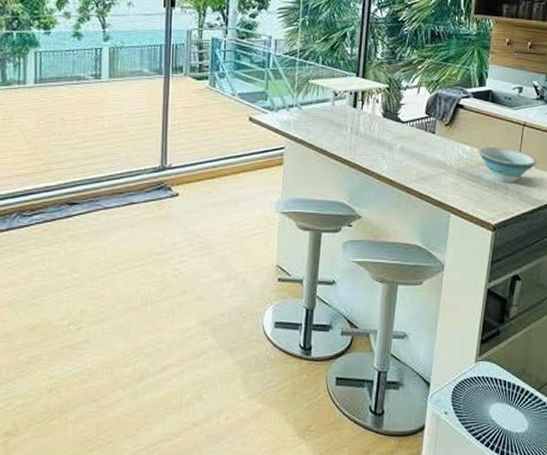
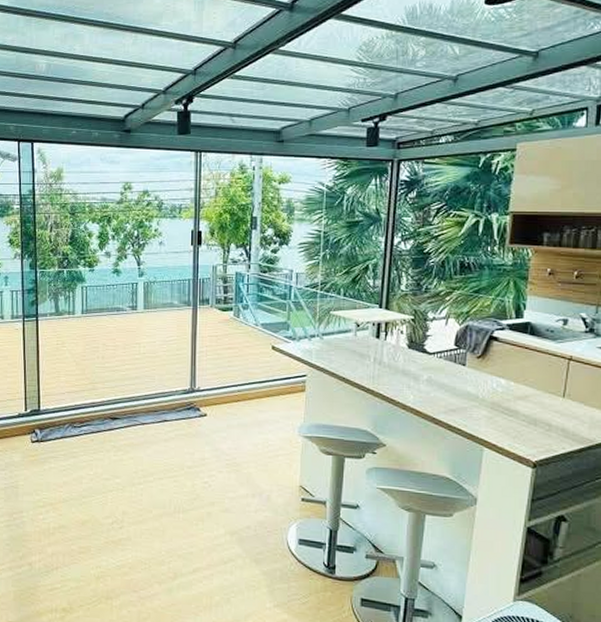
bowl: present [478,146,538,182] -> none [515,380,587,419]

